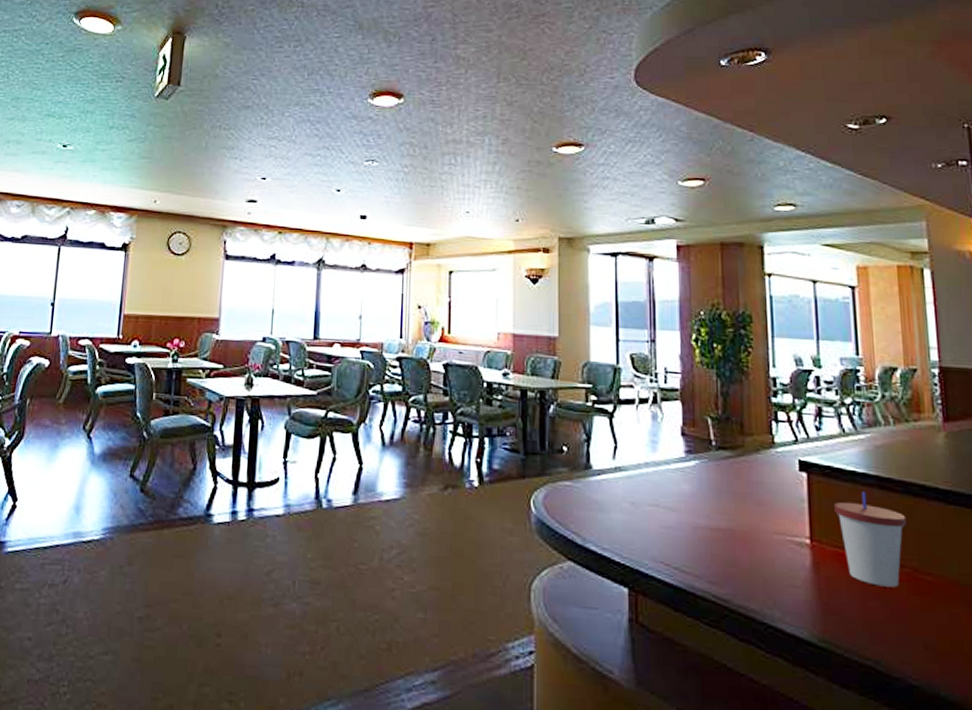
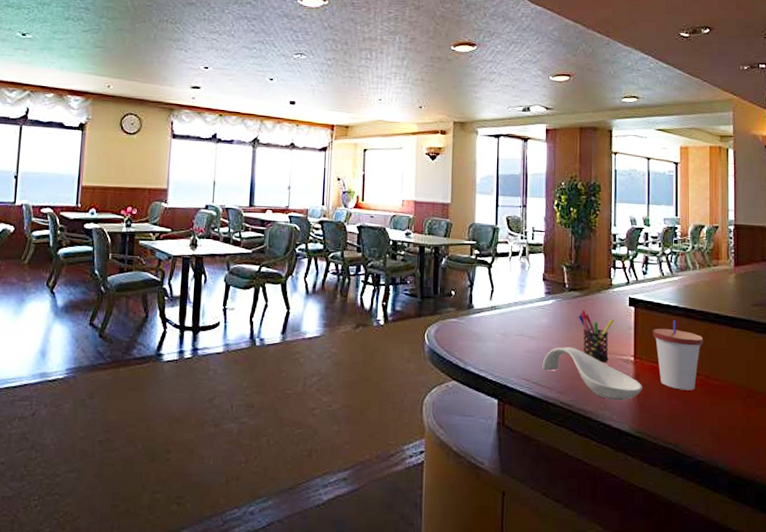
spoon rest: none [685,522,826,597] -> present [542,346,643,401]
pen holder: none [730,475,780,545] -> present [578,310,614,362]

